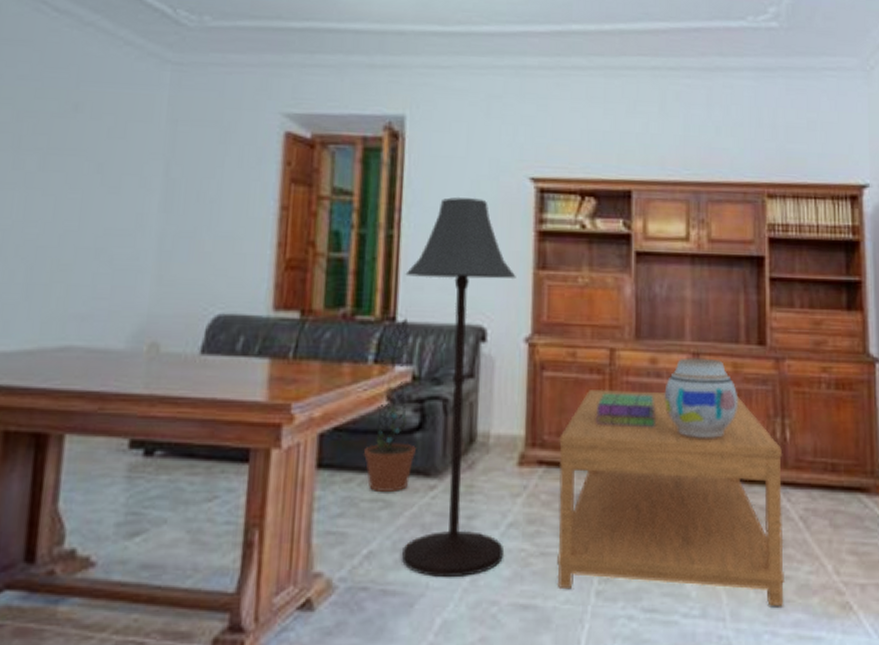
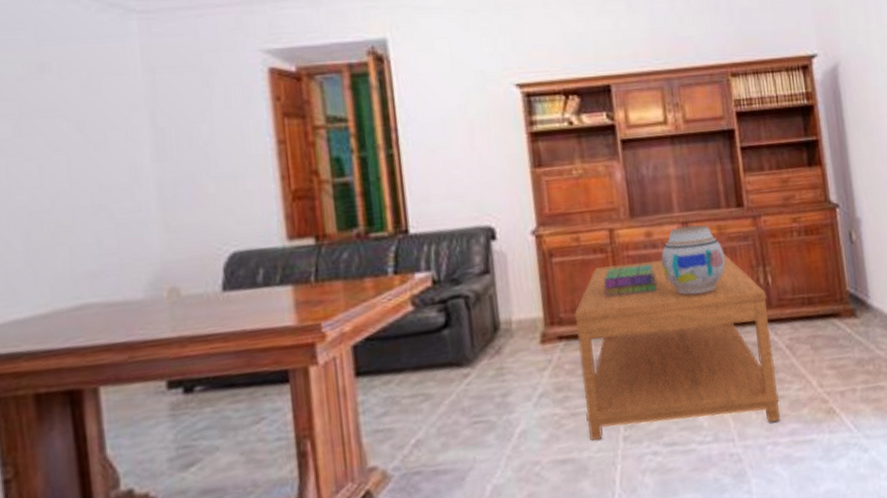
decorative plant: present [363,318,417,492] -> none [397,229,447,388]
floor lamp: present [402,196,516,577] -> none [411,109,539,452]

